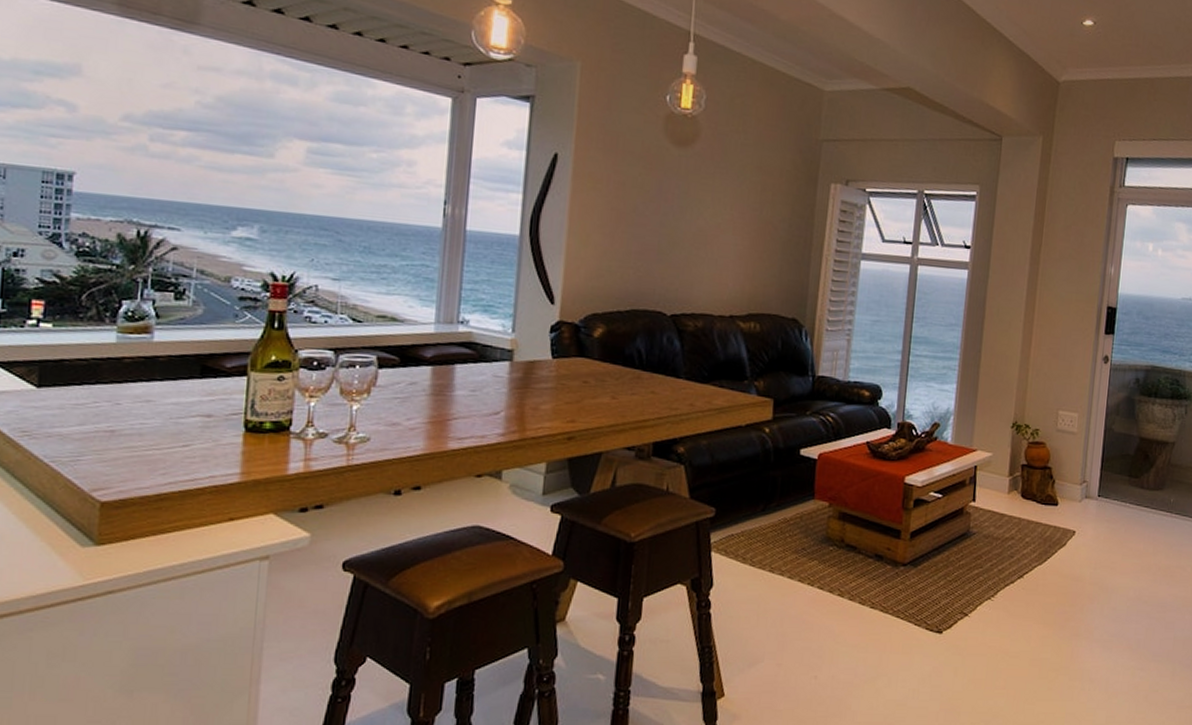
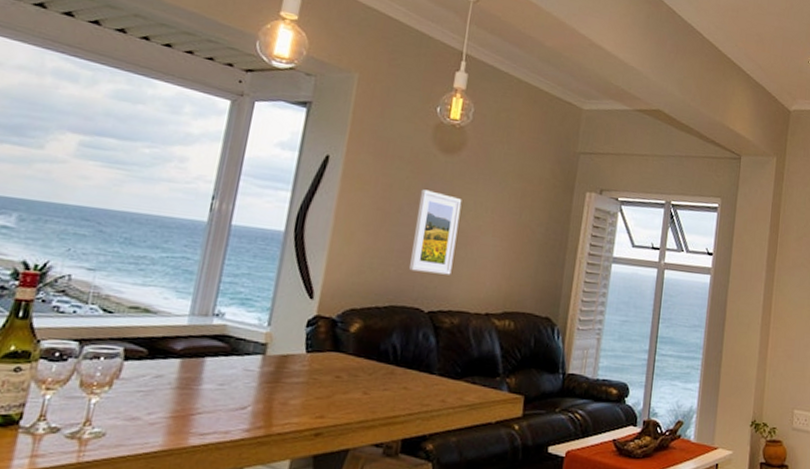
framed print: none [649,186,699,277] -> present [409,189,462,275]

